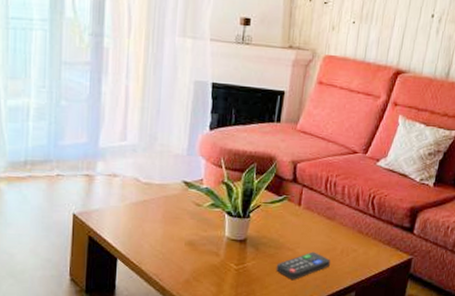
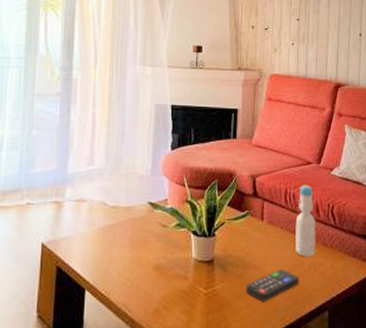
bottle: none [330,174,356,243] -> present [295,185,316,257]

